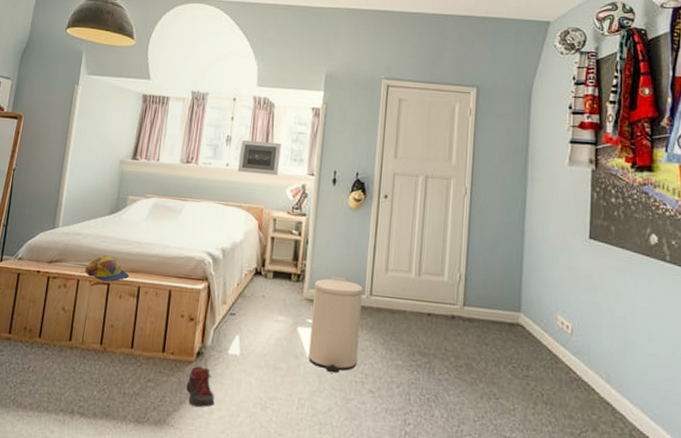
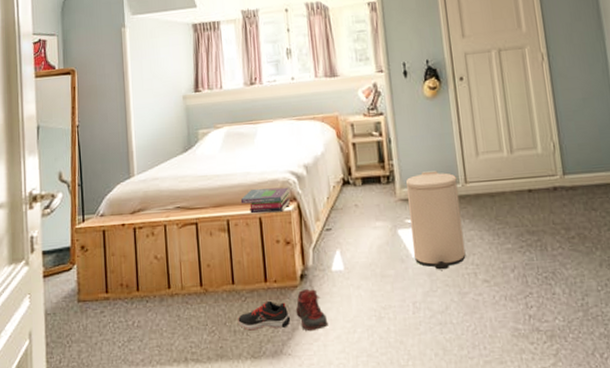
baseball cap: present [84,254,129,283] -> none [169,193,215,223]
athletic shoe: none [129,370,180,399] -> present [238,300,291,331]
books: none [154,262,204,290] -> present [240,187,290,214]
picture frame: present [237,140,281,176] -> none [302,46,347,84]

